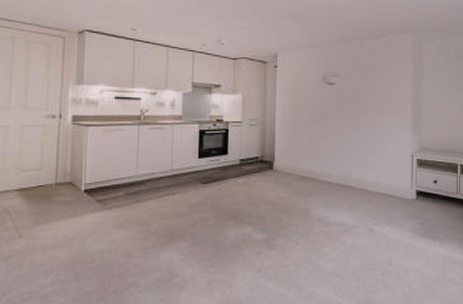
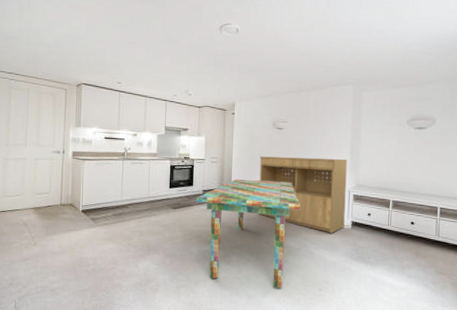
dining table: none [232,144,357,276] -> present [197,178,301,289]
bookcase: none [307,117,409,206] -> present [258,156,347,234]

